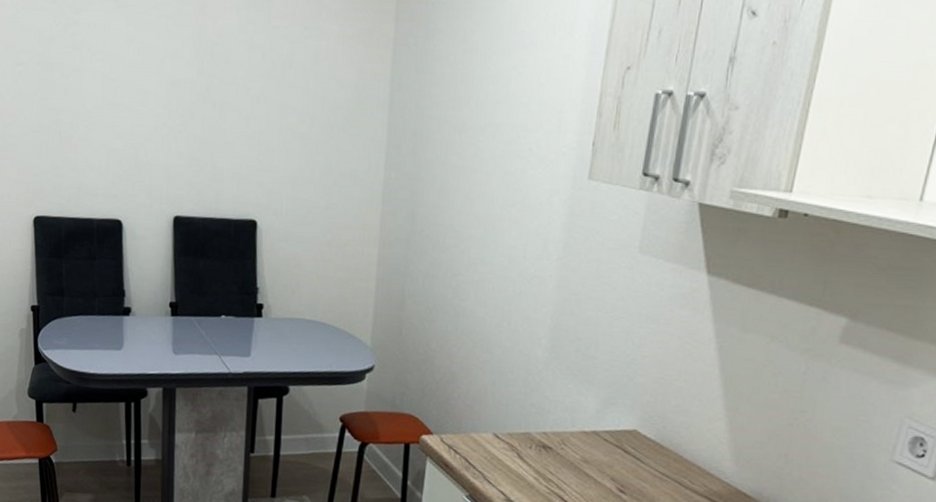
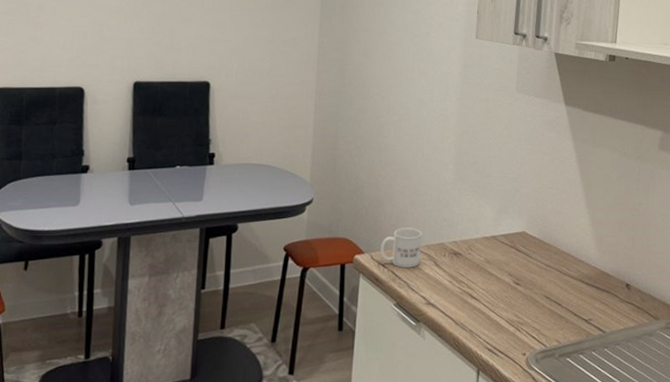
mug: none [452,409,504,457] -> present [380,228,422,268]

